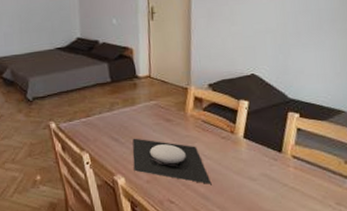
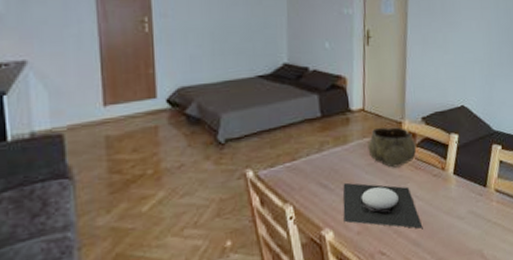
decorative bowl: none [154,92,204,128] -> present [368,127,417,168]

